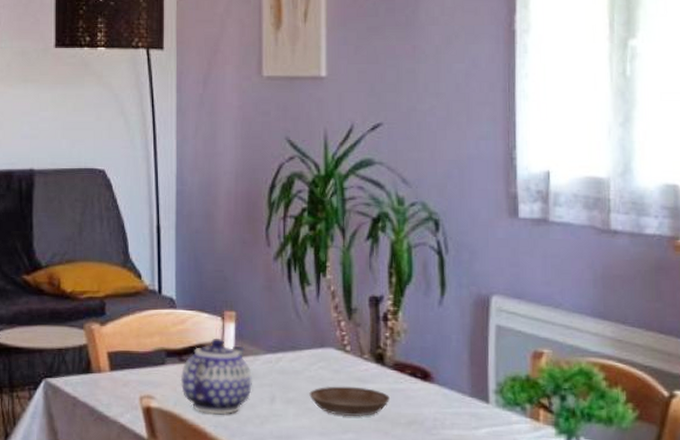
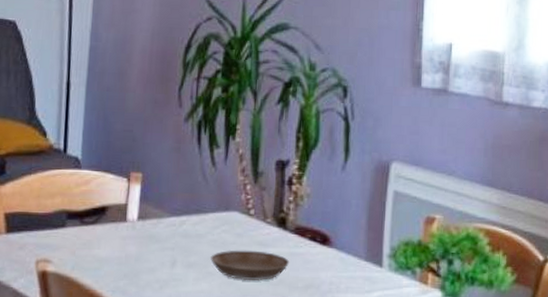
teapot: present [180,338,252,415] -> none [80,199,154,279]

